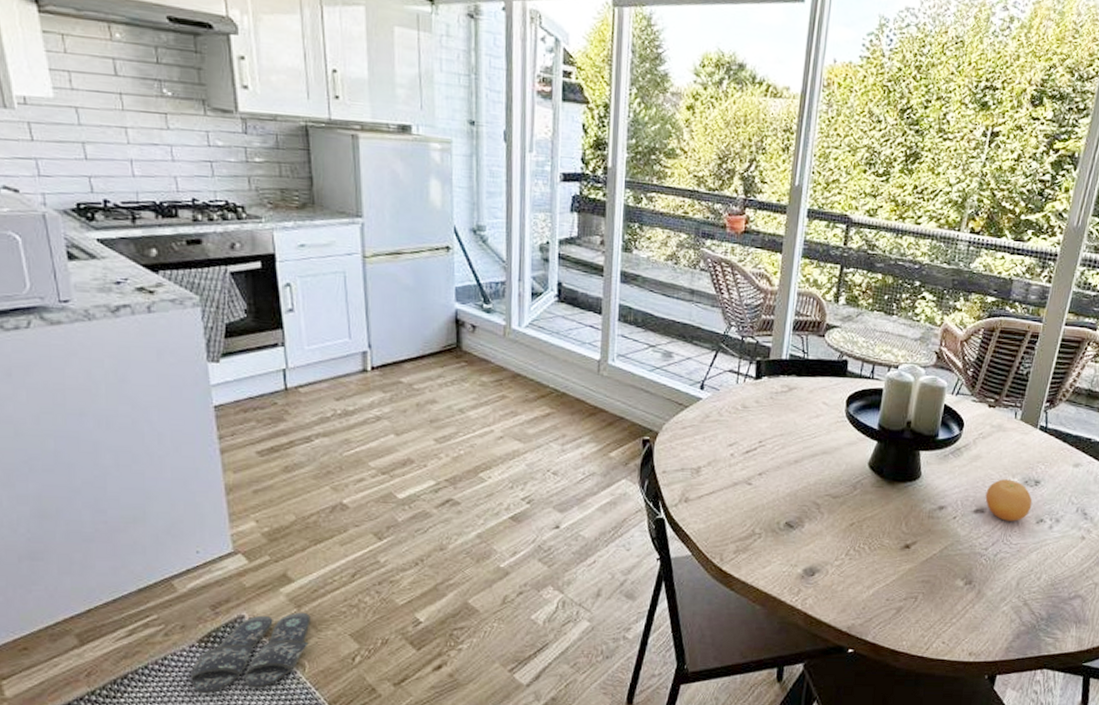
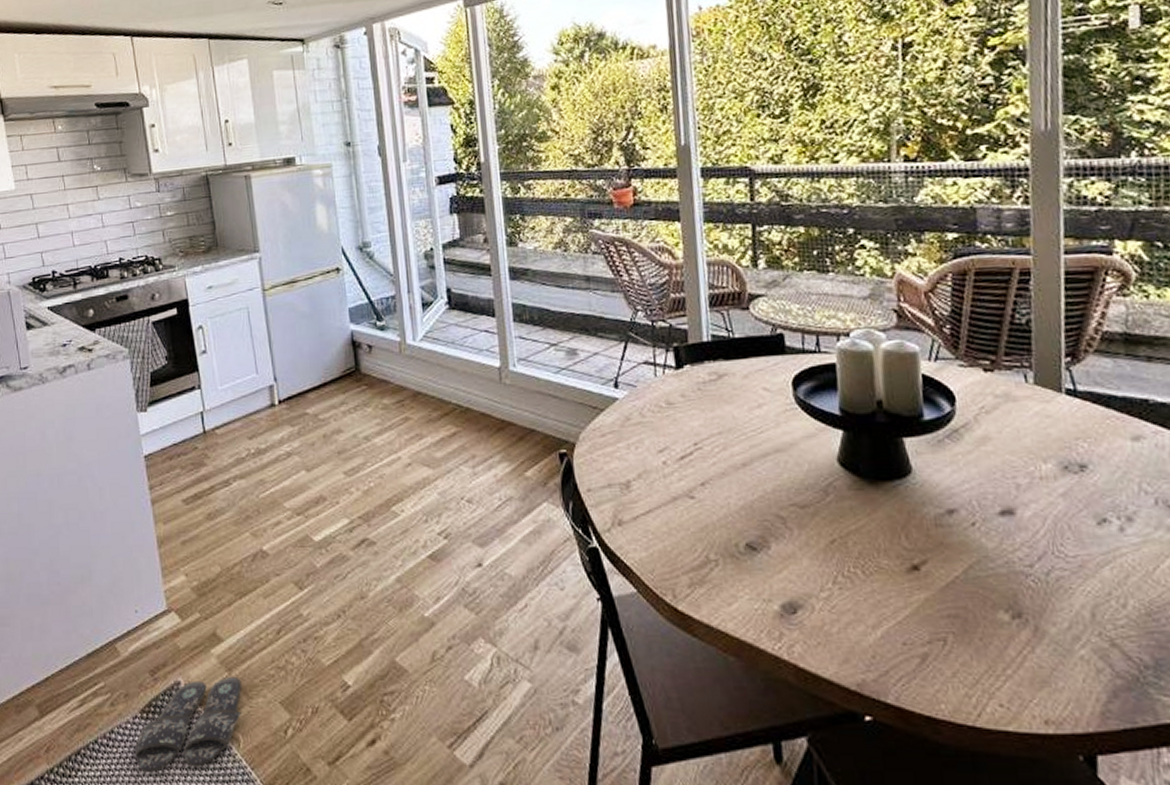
fruit: present [985,479,1033,521] -> none [1009,466,1084,524]

